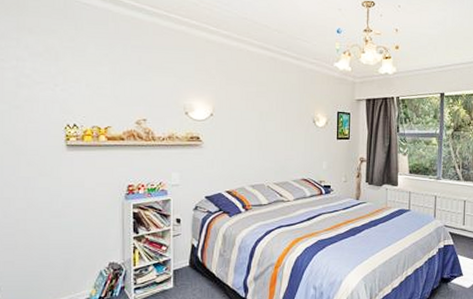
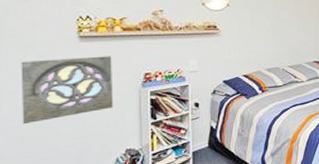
wall ornament: none [14,166,98,232] -> present [20,56,114,125]

